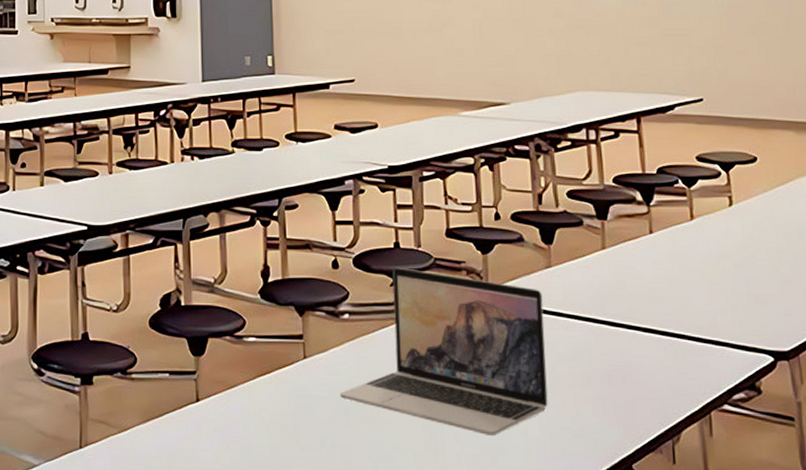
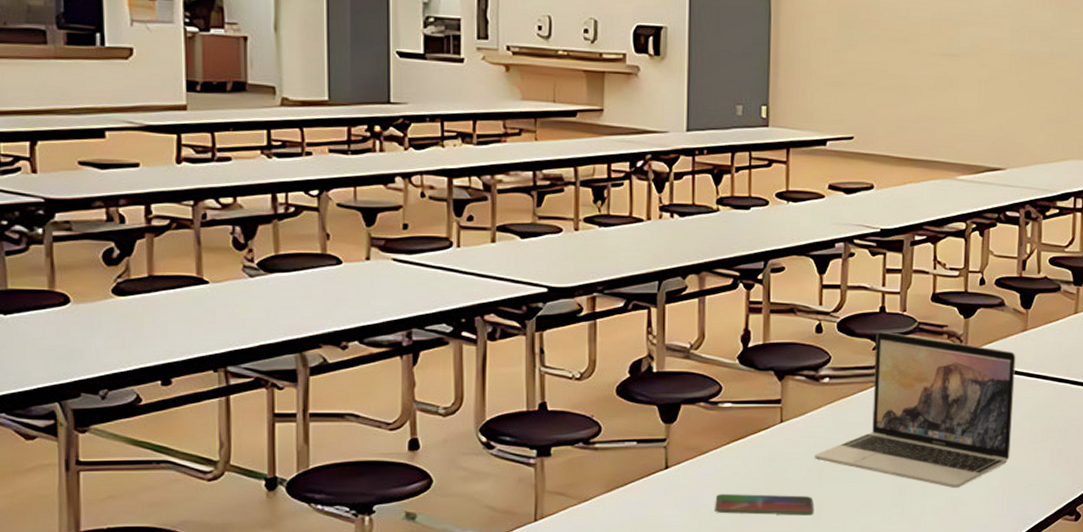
smartphone: none [245,430,344,458] -> present [715,494,814,516]

